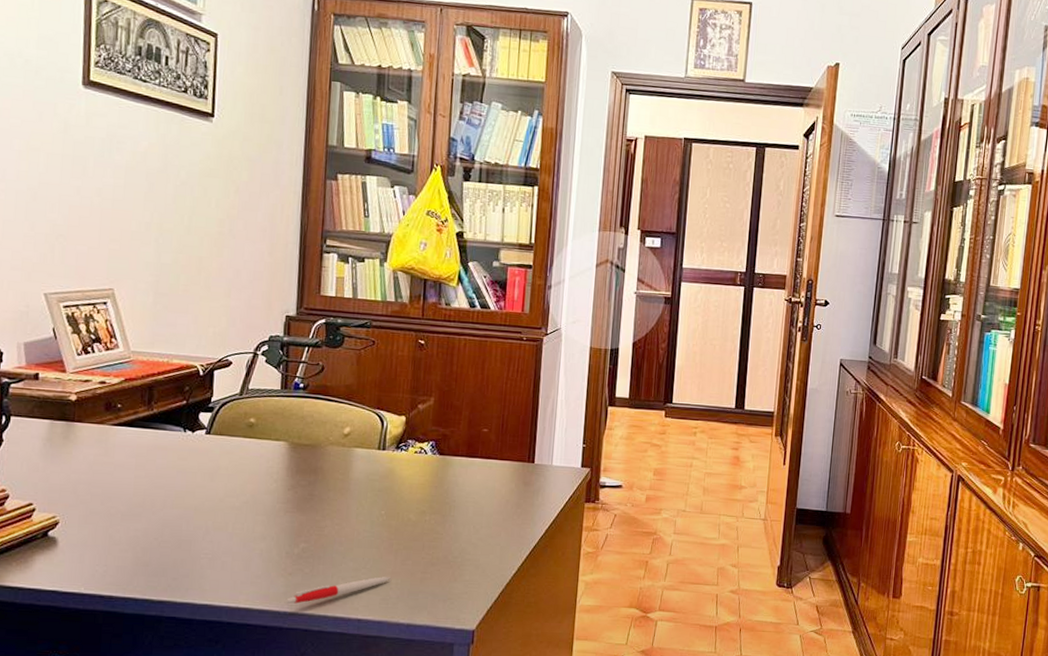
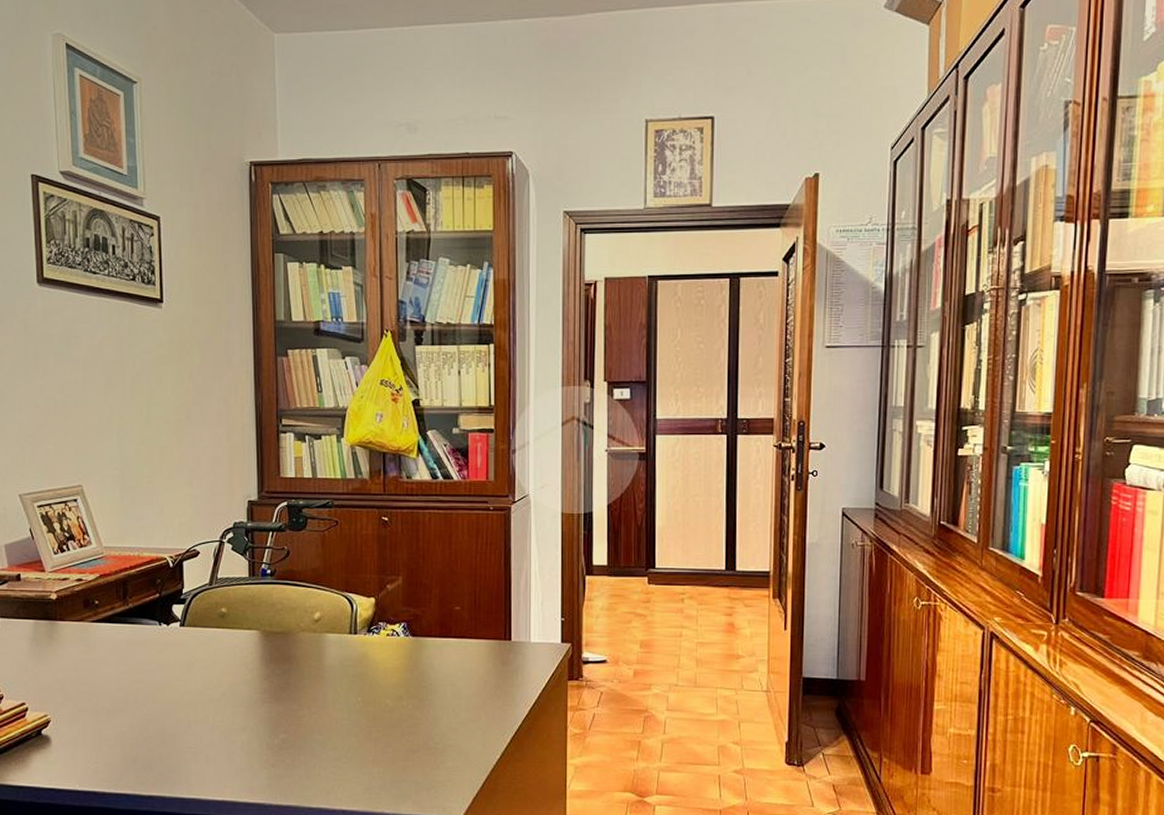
pen: present [285,577,392,605] -> none [270,766,373,797]

